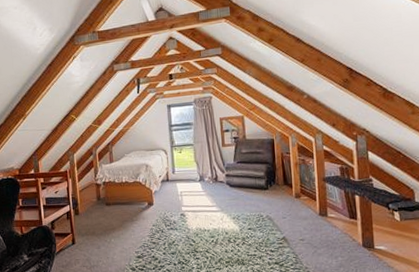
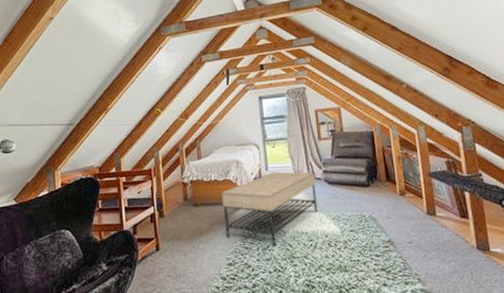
coffee table: none [131,175,220,242] -> present [221,171,318,247]

